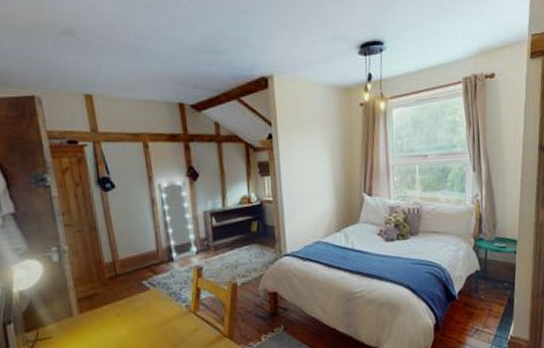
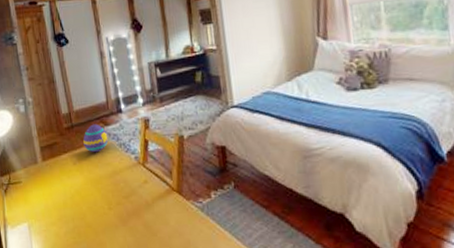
decorative egg: none [128,273,157,303] -> present [83,124,108,153]

